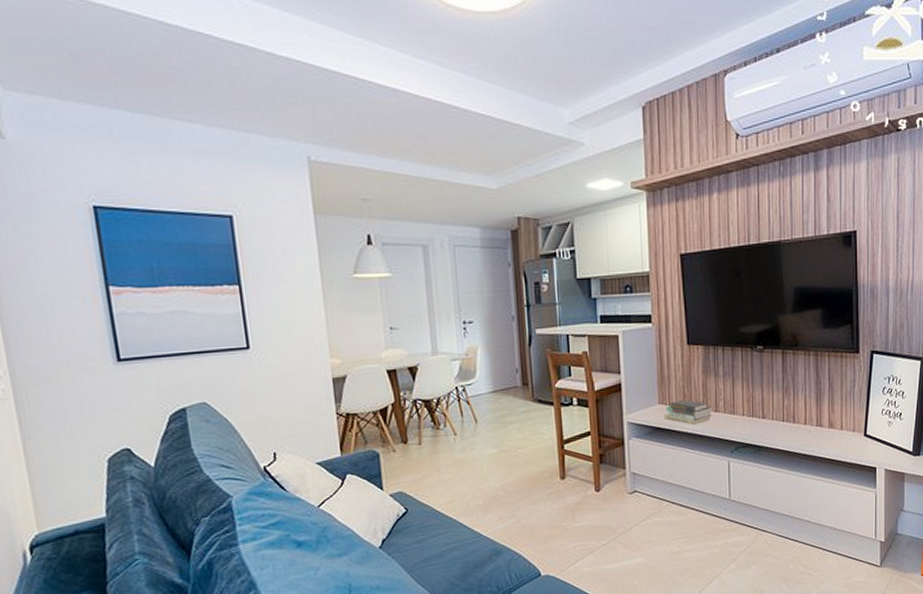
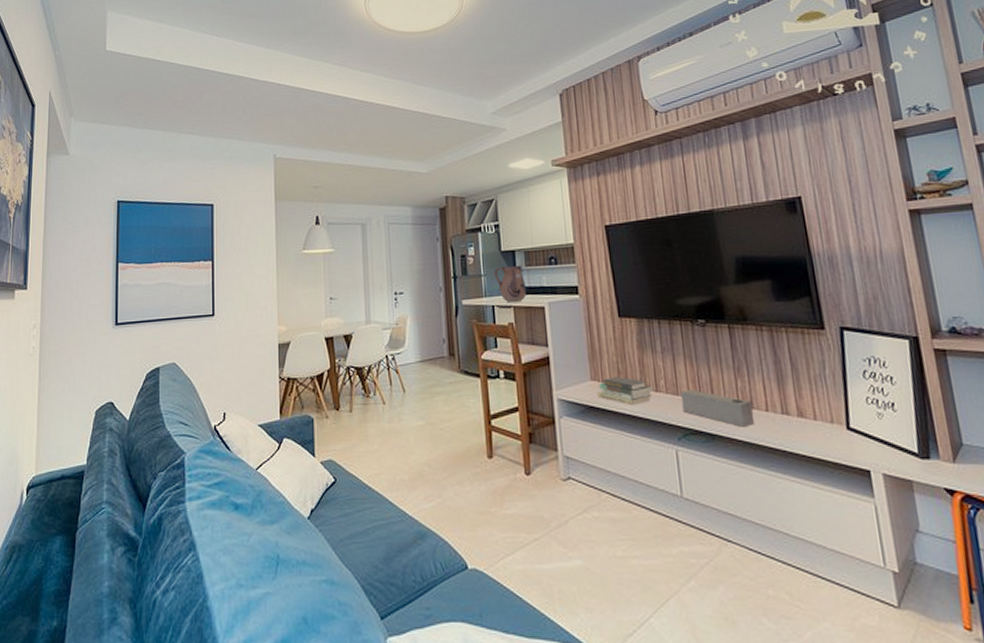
ceramic pitcher: none [569,293,602,332] -> present [494,265,527,303]
speaker: none [736,409,794,439] -> present [680,390,754,427]

